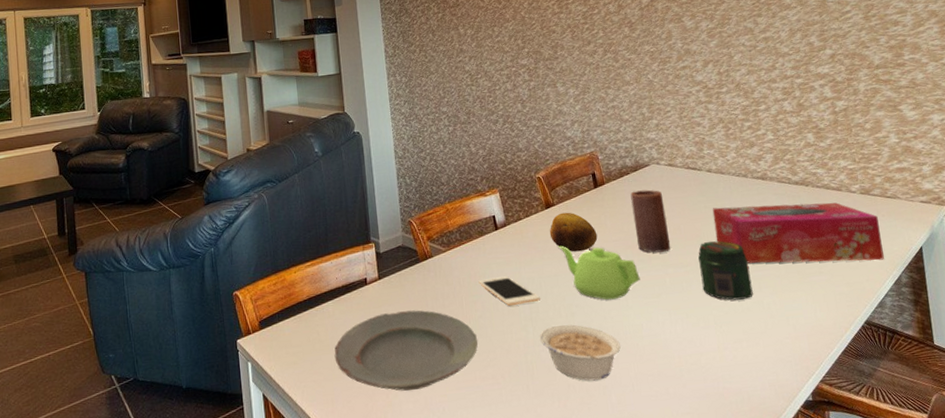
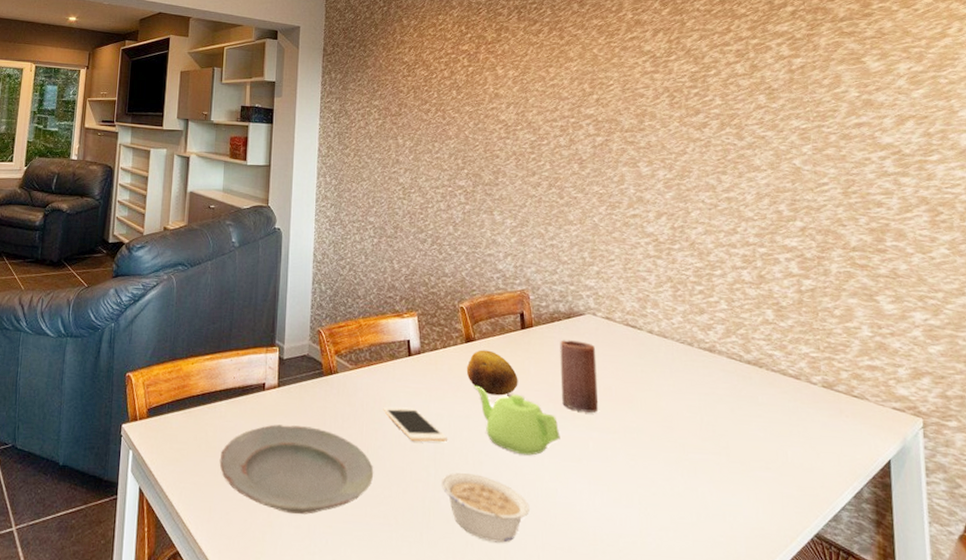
jar: present [698,241,753,300] -> none [628,410,687,483]
tissue box: present [712,202,884,264] -> none [649,373,844,467]

